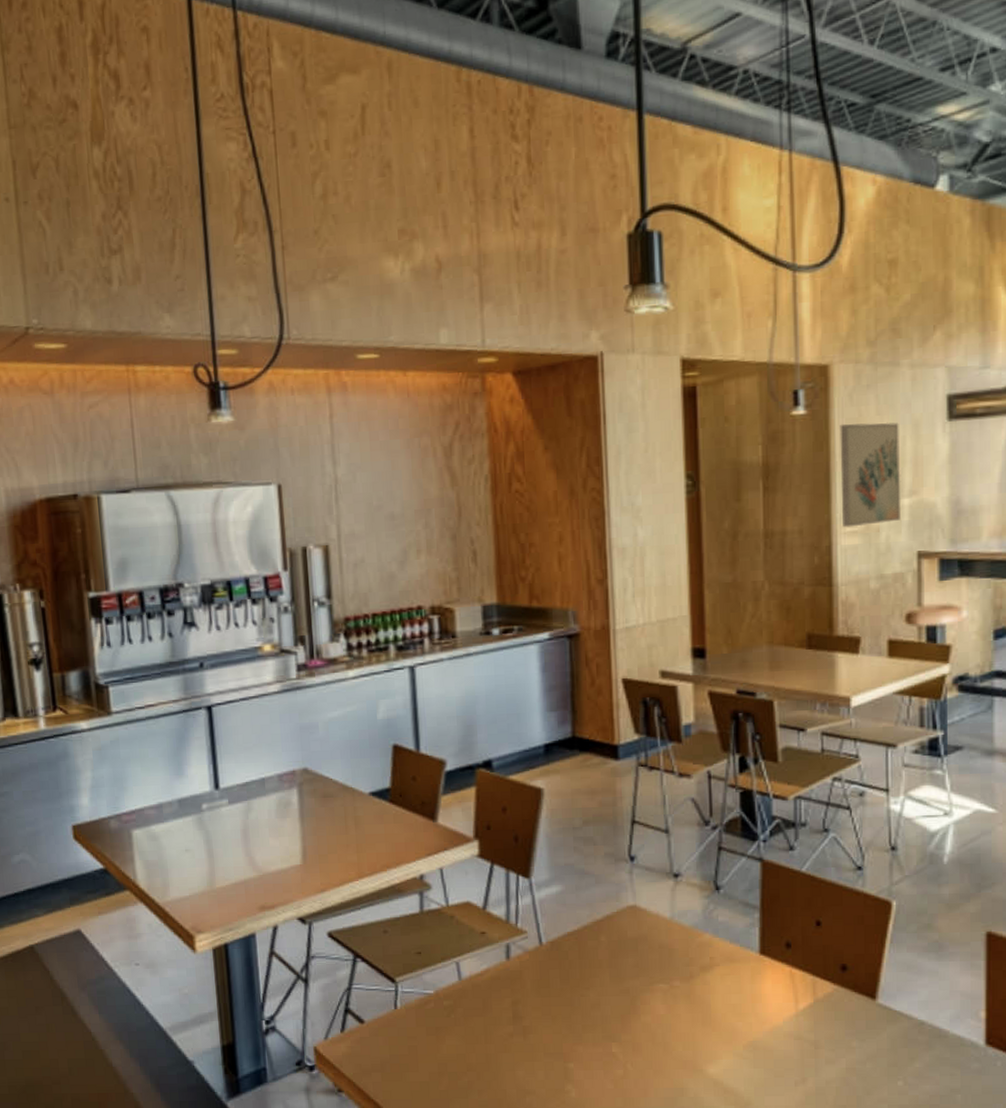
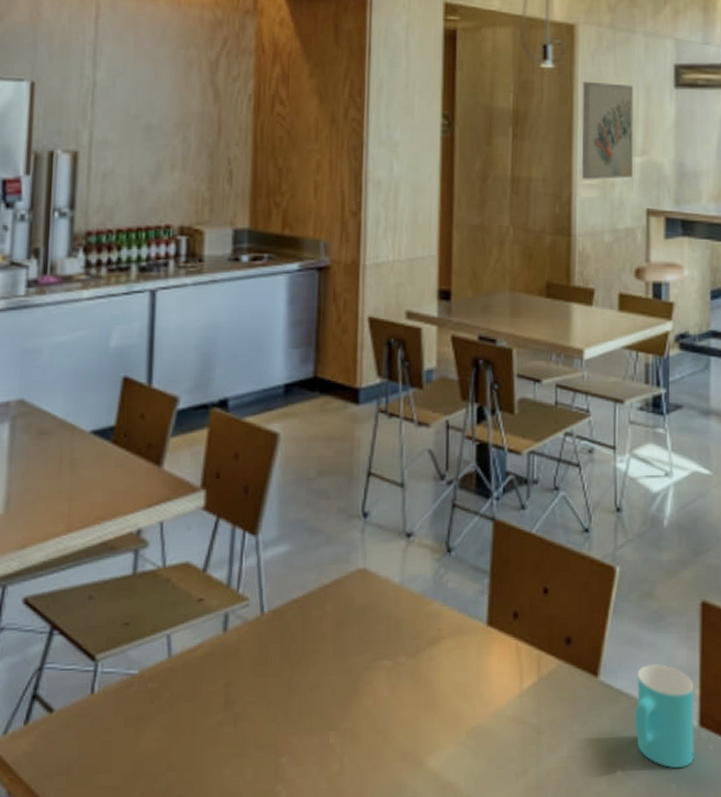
cup: none [915,988,980,1081] -> present [634,663,694,768]

